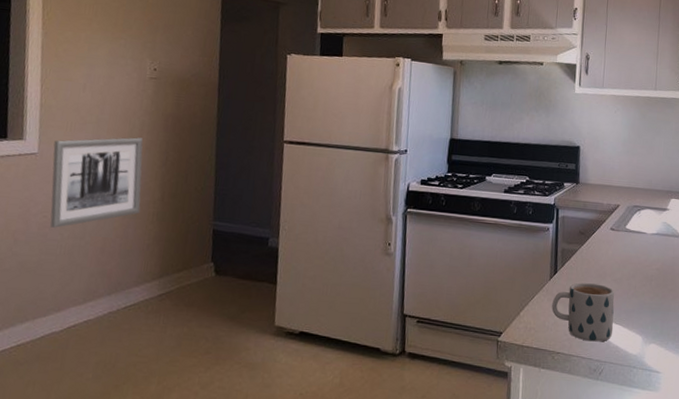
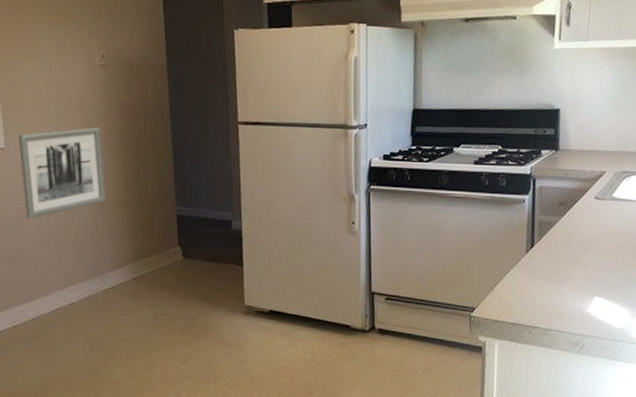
mug: present [552,282,615,342] -> none [528,256,599,316]

